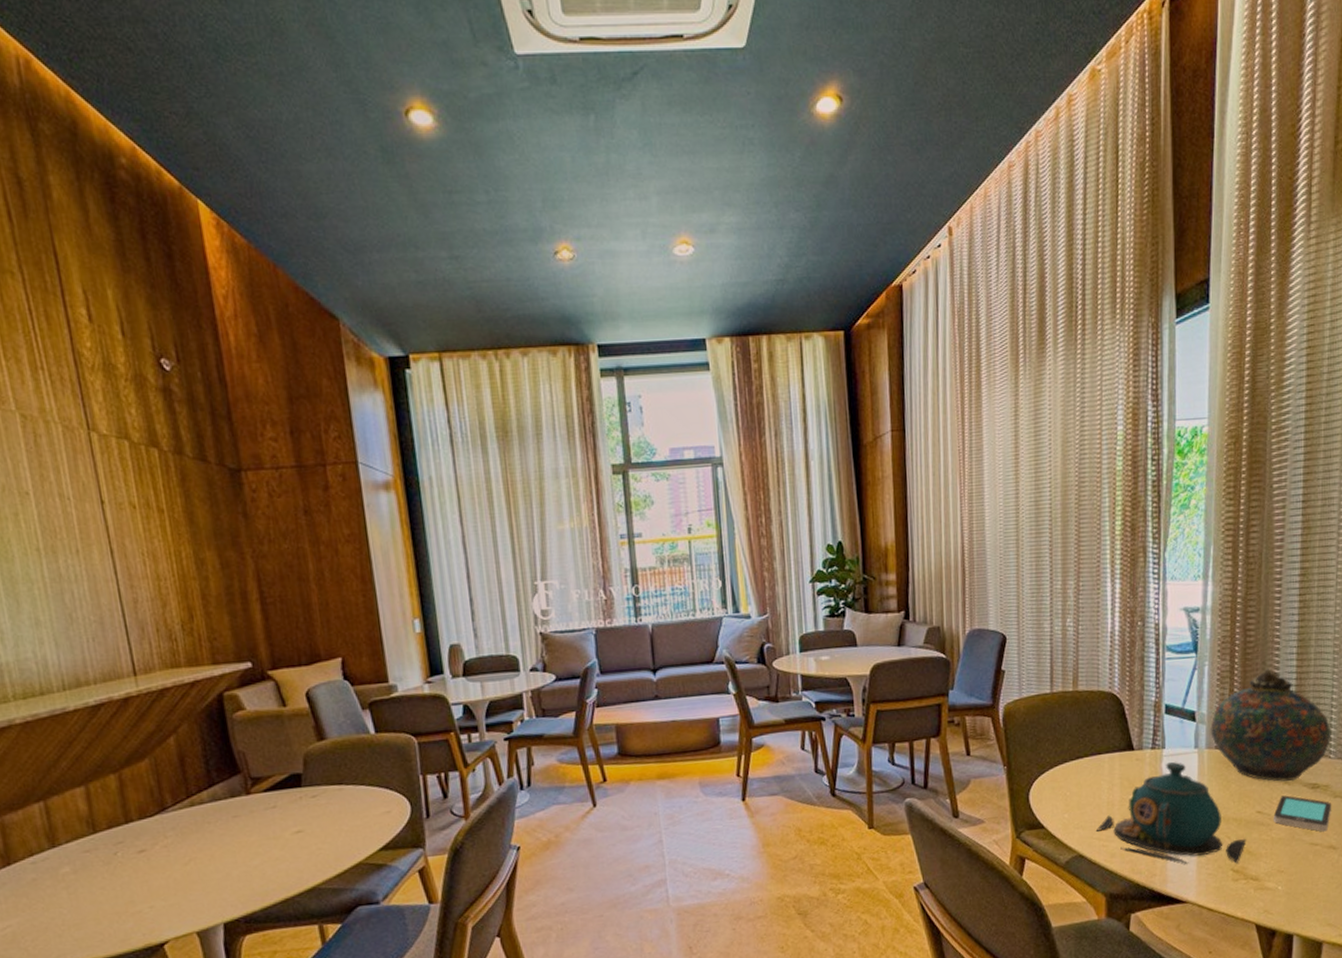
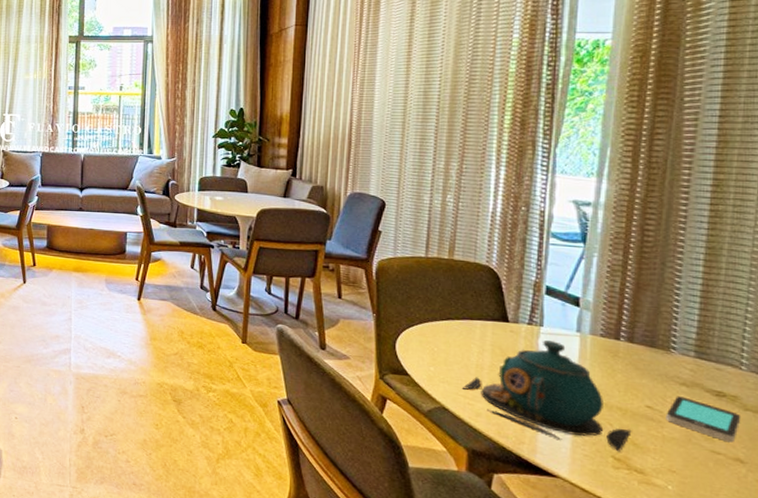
snuff bottle: present [1210,668,1332,782] -> none [596,269,744,384]

